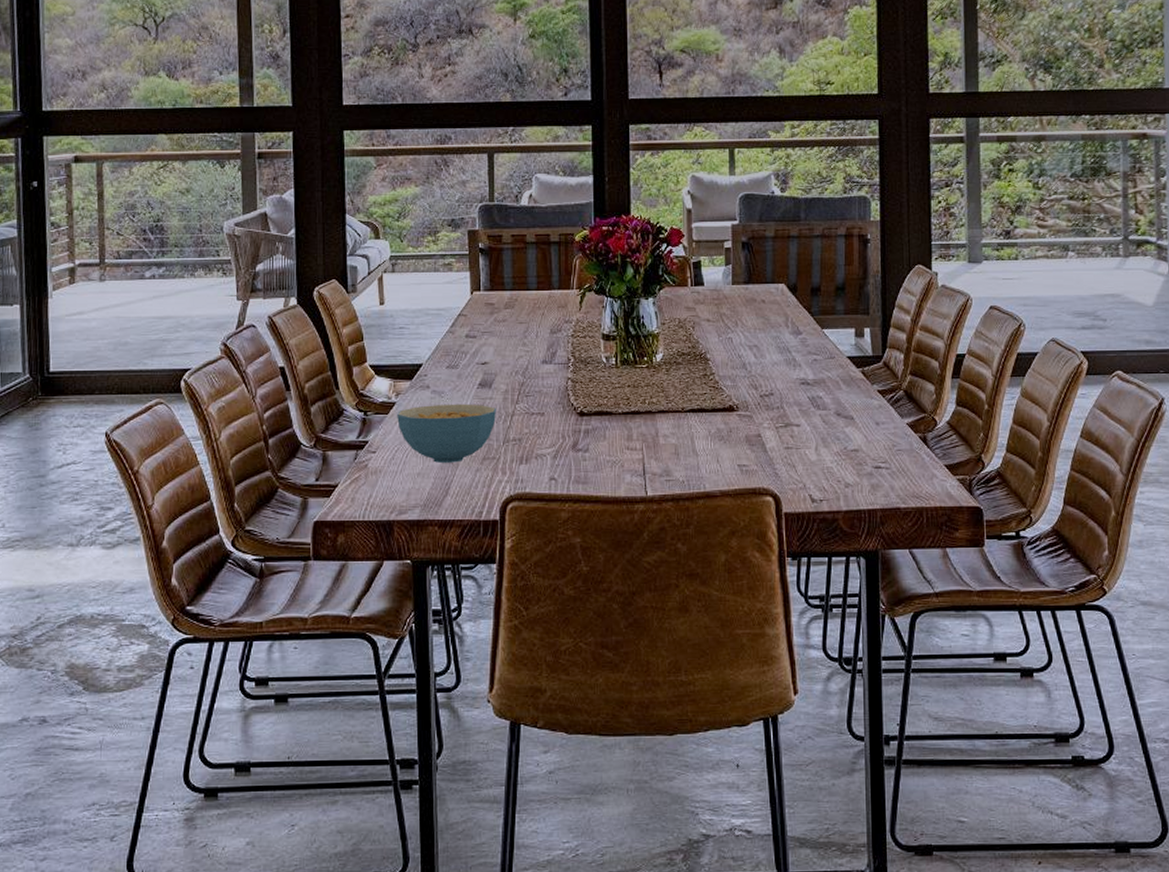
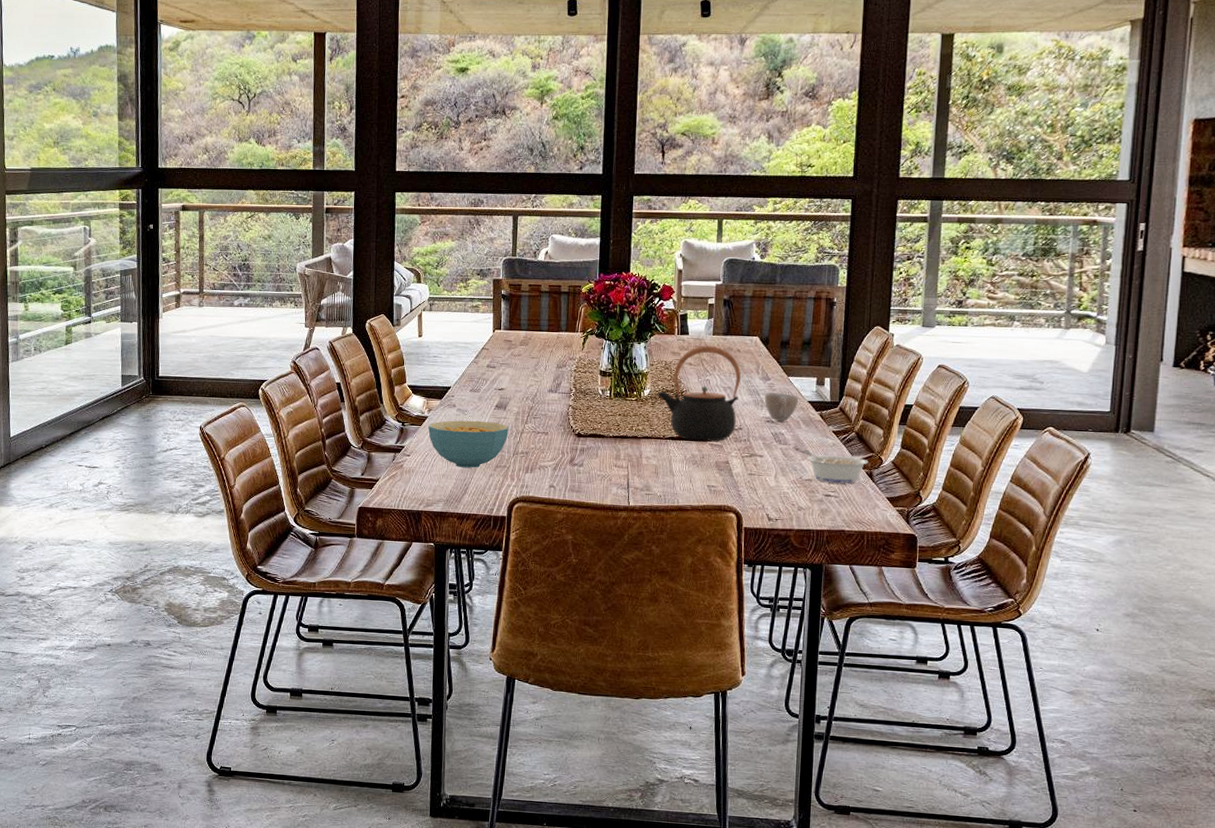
teapot: none [671,297,768,413] -> present [657,345,741,442]
cup: none [796,349,837,382] -> present [764,392,799,421]
legume: none [845,414,921,451] -> present [803,450,868,483]

